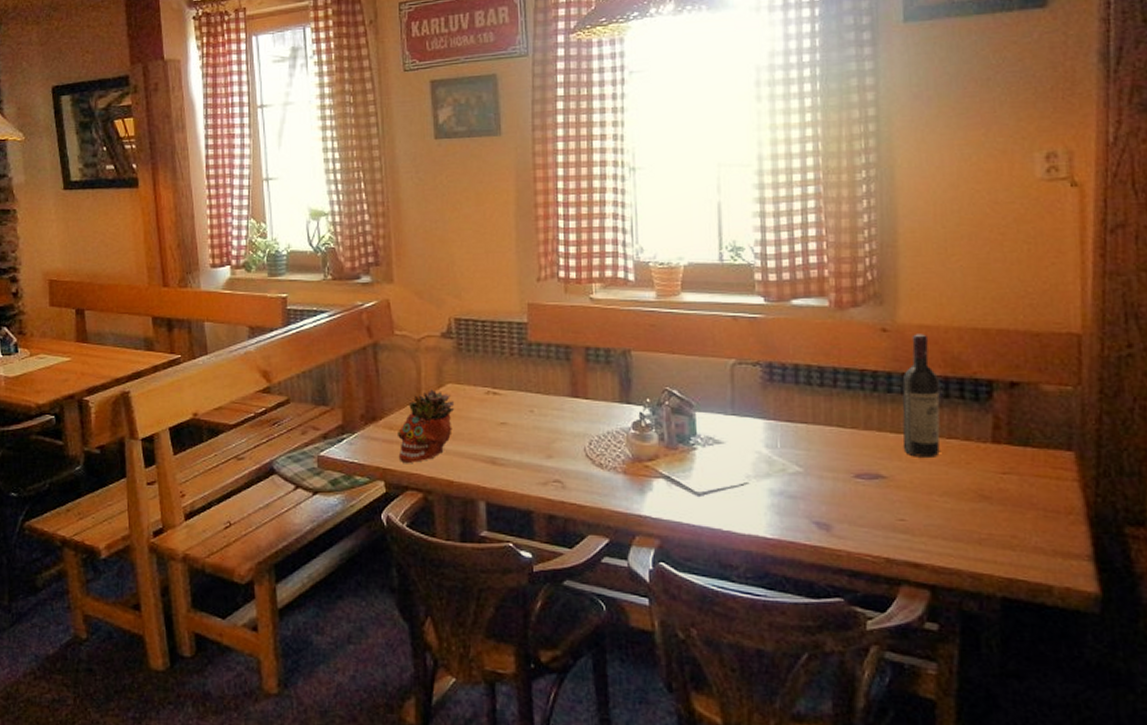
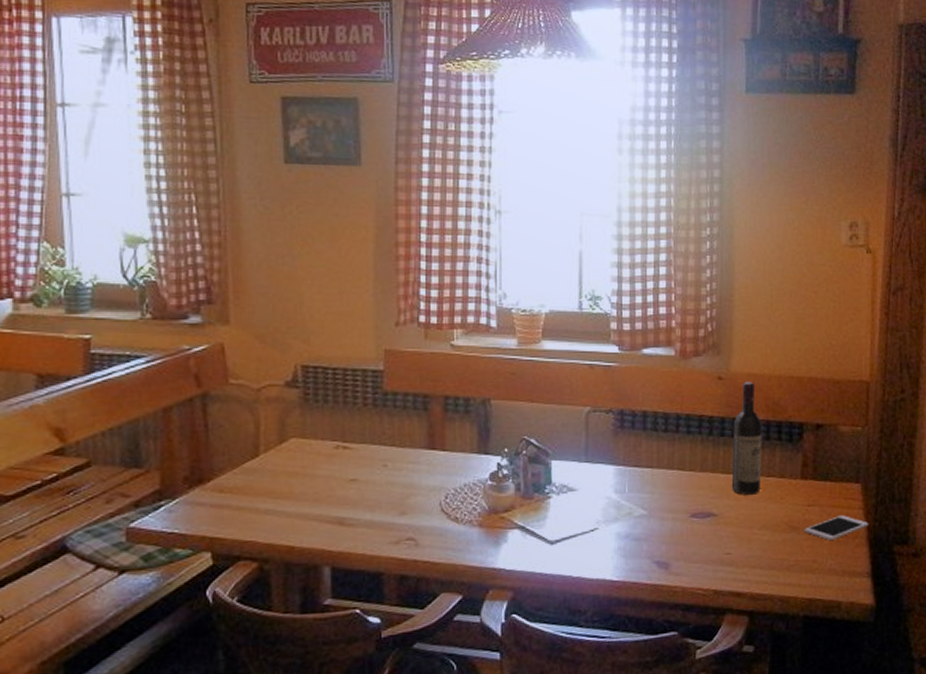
succulent planter: present [398,389,455,463] -> none [229,445,299,529]
cell phone: none [998,487,1088,516] -> present [804,515,869,541]

